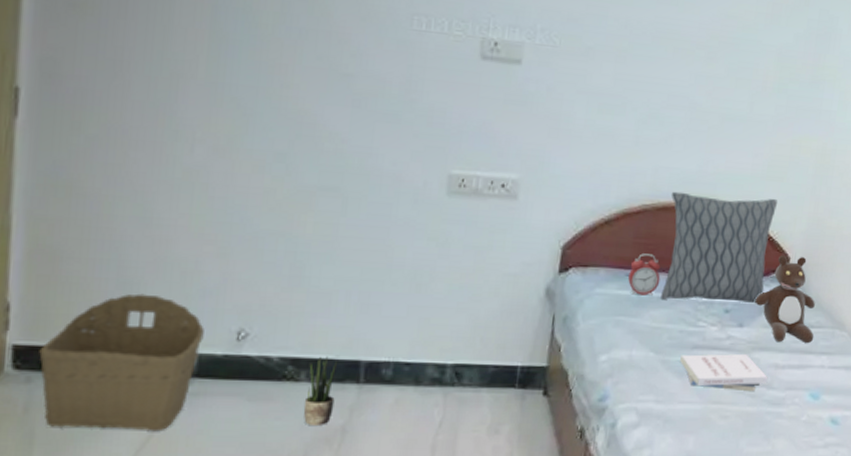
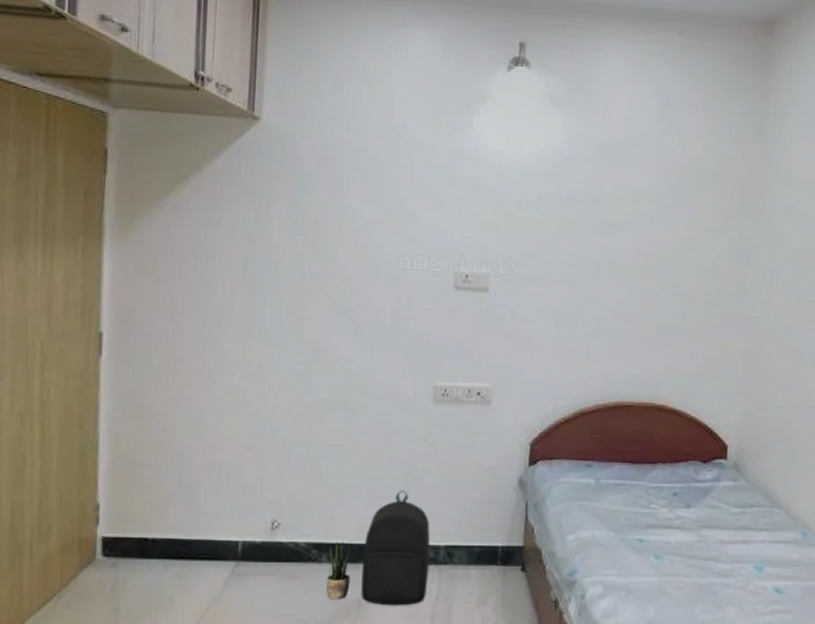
wicker basket: present [39,293,205,432] -> none [122,493,246,606]
backpack: none [347,297,436,434] -> present [361,490,431,606]
alarm clock: present [628,253,661,296] -> none [588,447,615,483]
pillow: present [661,191,777,304] -> none [617,392,713,488]
books: present [680,353,768,391] -> none [637,531,716,564]
stuffed animal: present [755,256,816,344] -> none [699,444,754,522]

